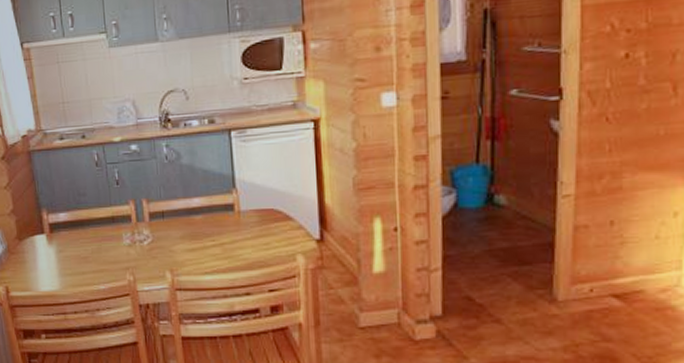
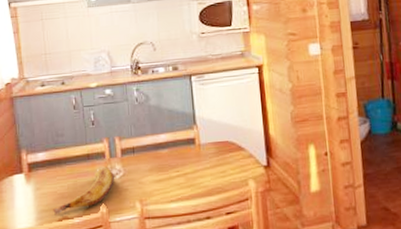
banana: none [77,232,143,280] -> present [53,167,115,215]

